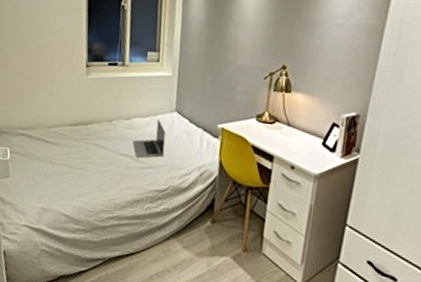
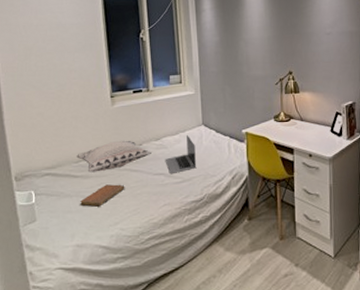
notebook: none [48,155,91,176] -> present [80,184,125,207]
decorative pillow: none [49,113,120,142] -> present [77,140,151,173]

